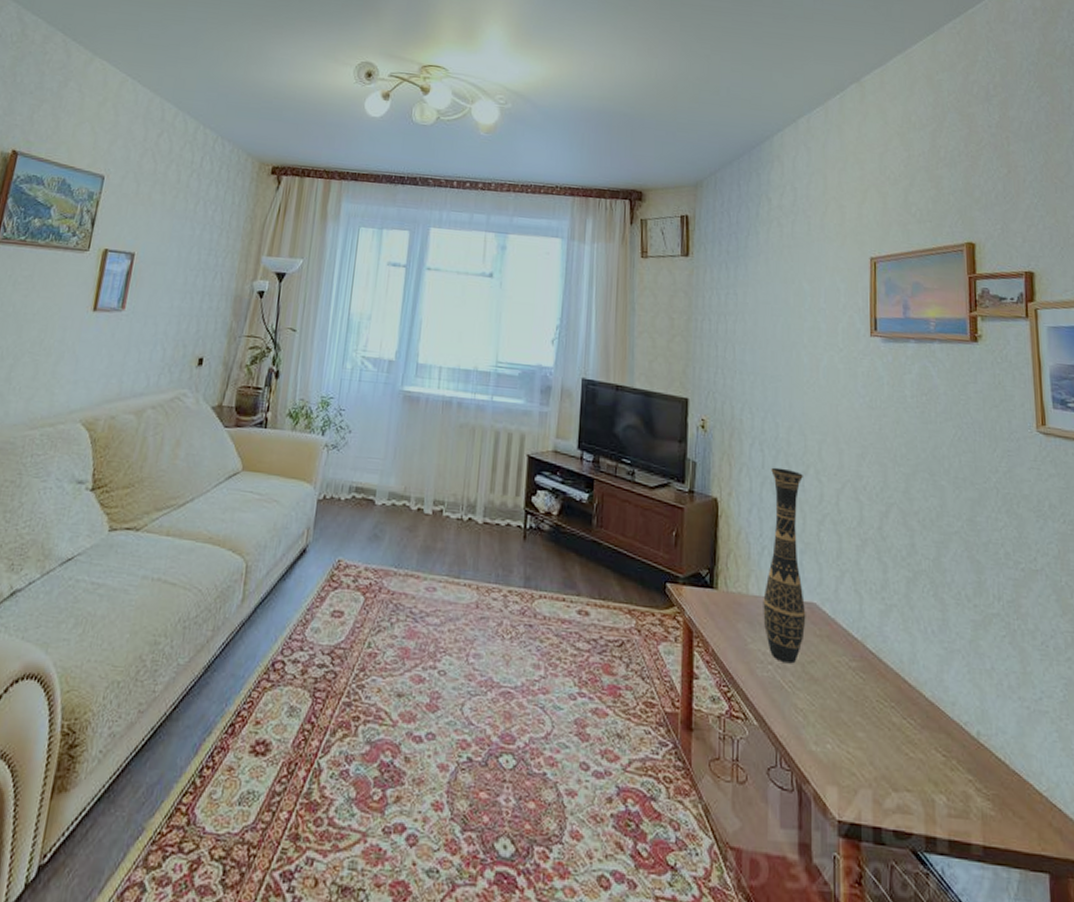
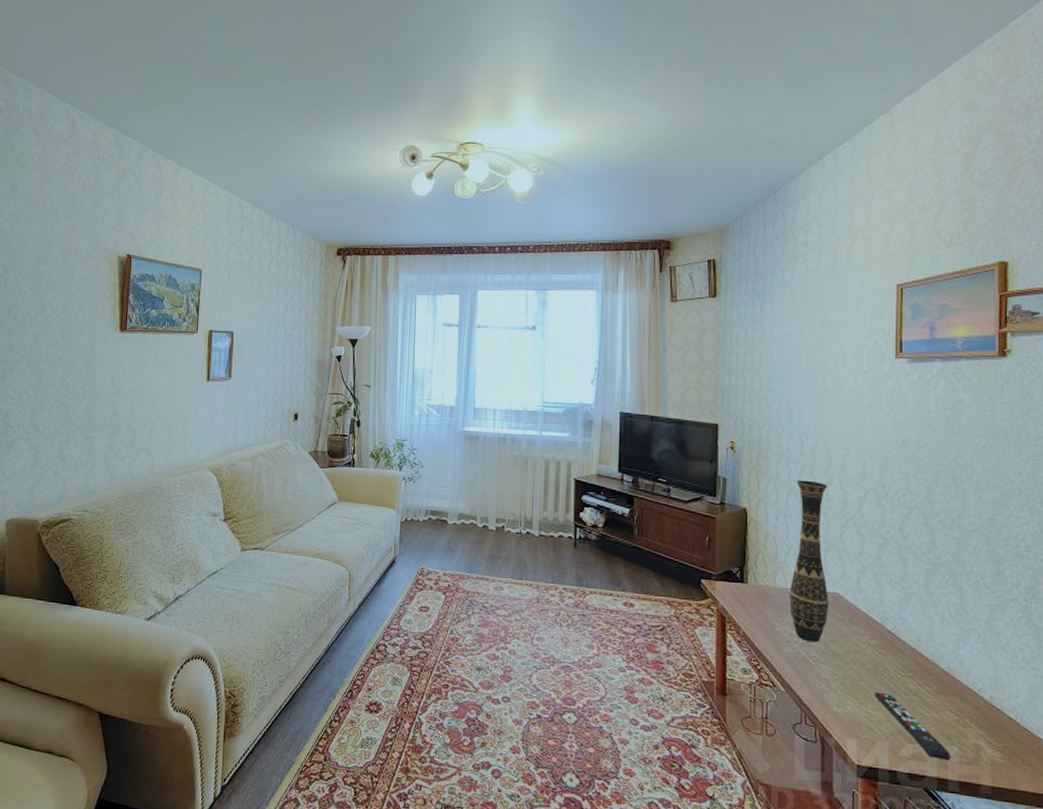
remote control: none [855,726,938,814] -> present [874,692,950,761]

